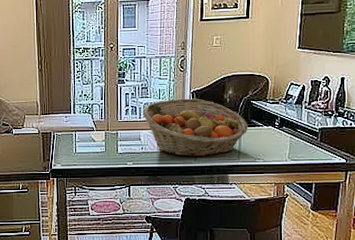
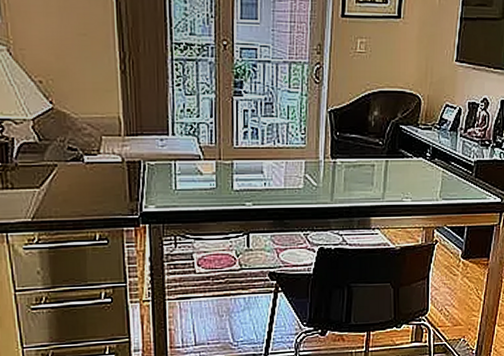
fruit basket: present [142,98,248,157] -> none [265,119,396,195]

